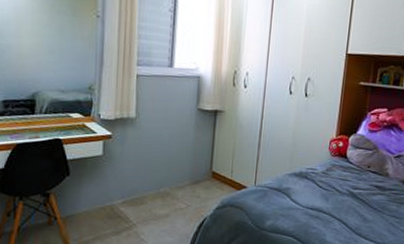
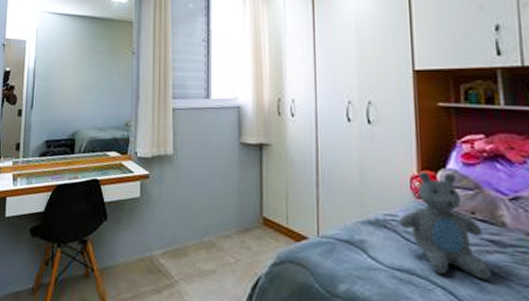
teddy bear: none [316,136,373,214] -> present [398,171,492,281]

